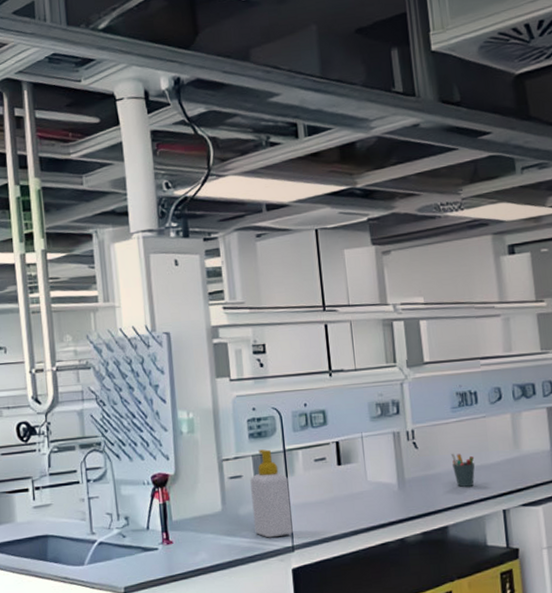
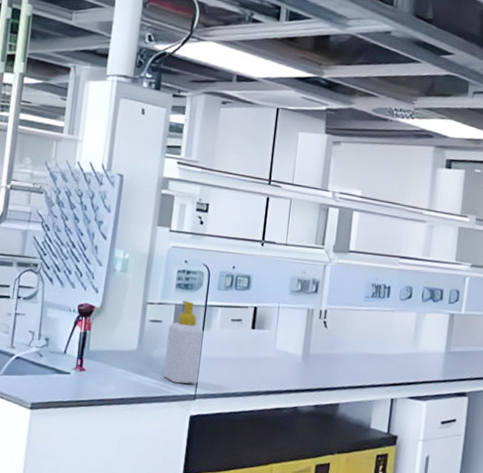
pen holder: present [450,453,475,487] -> none [354,338,376,372]

